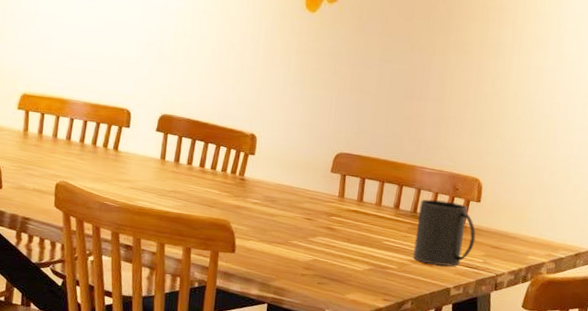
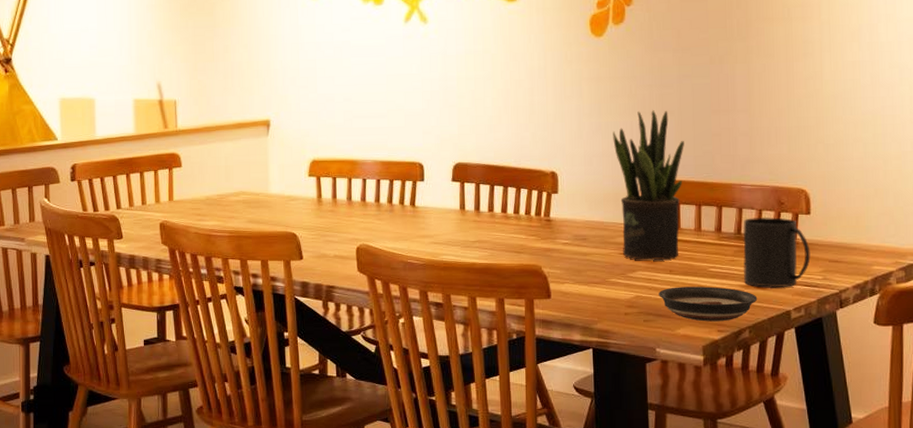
potted plant: none [307,87,377,229] -> present [613,110,684,260]
saucer: none [334,255,423,292] -> present [659,286,758,322]

